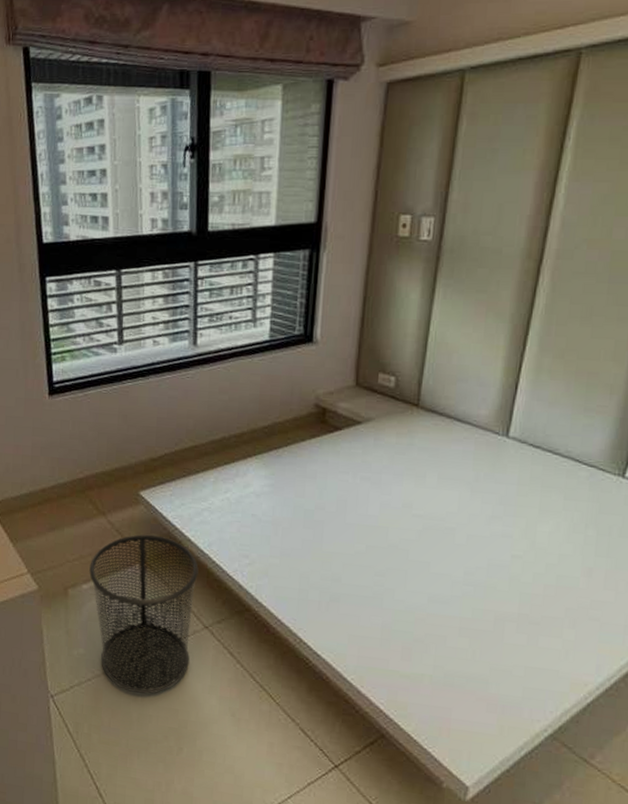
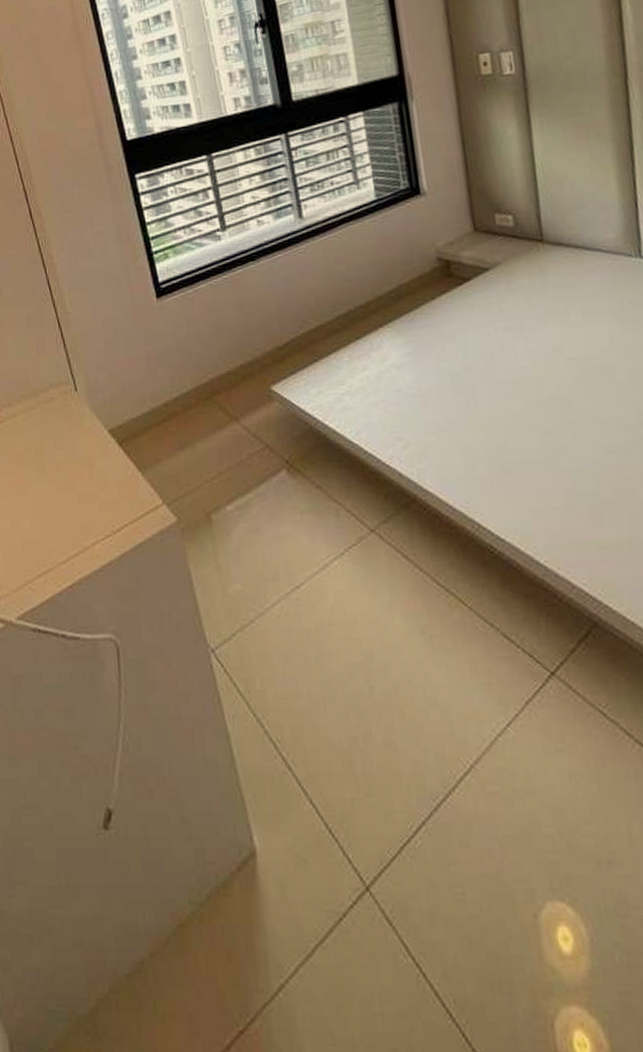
waste bin: present [89,534,199,694] -> none [230,433,362,628]

